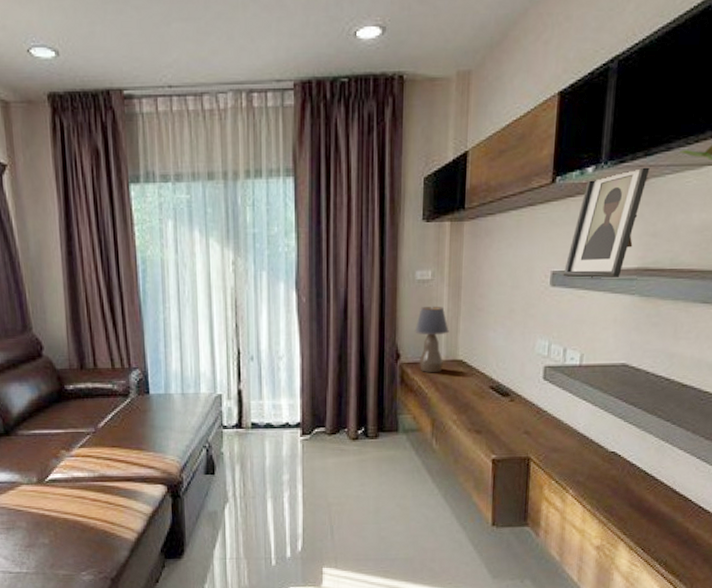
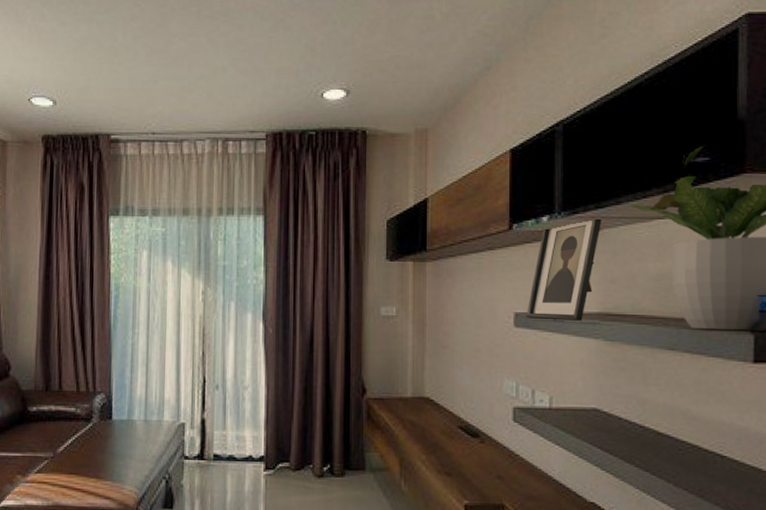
table lamp: present [414,306,449,373] -> none [380,341,415,410]

